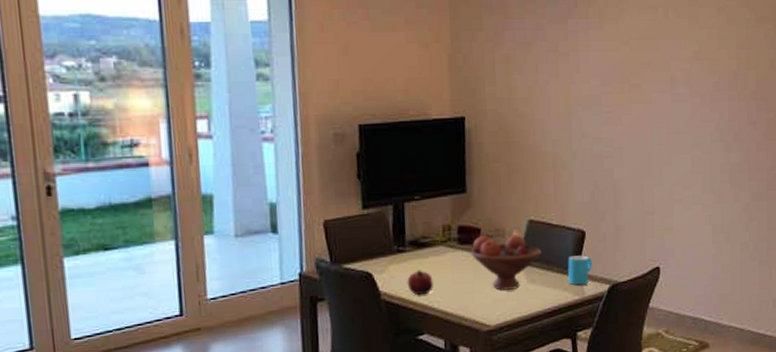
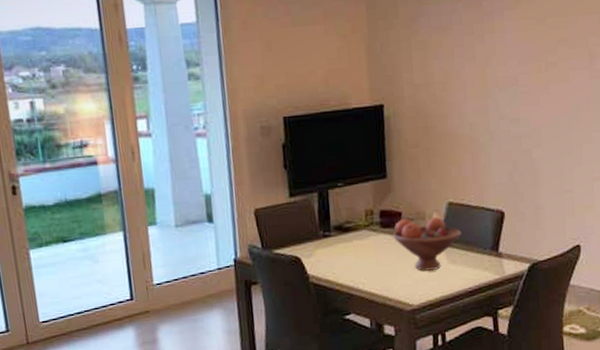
fruit: present [407,270,433,296] -> none [333,253,358,278]
cup: present [568,255,592,285] -> none [487,235,512,265]

